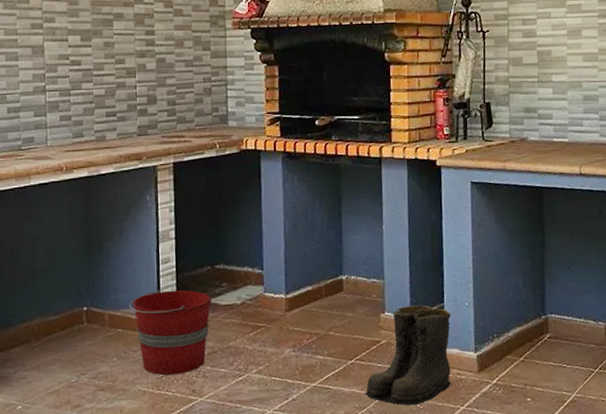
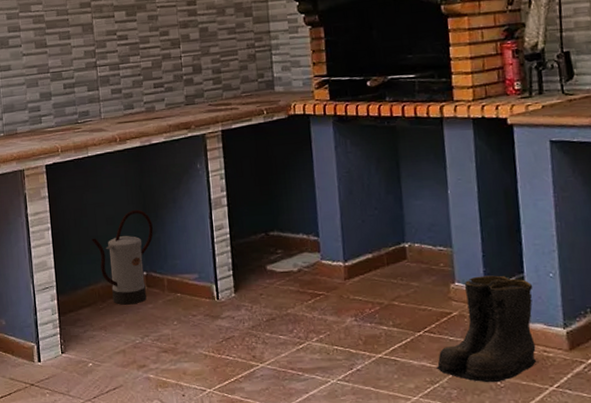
watering can: none [29,242,97,343] -> present [91,209,153,305]
bucket: present [129,289,211,375] -> none [186,256,267,340]

